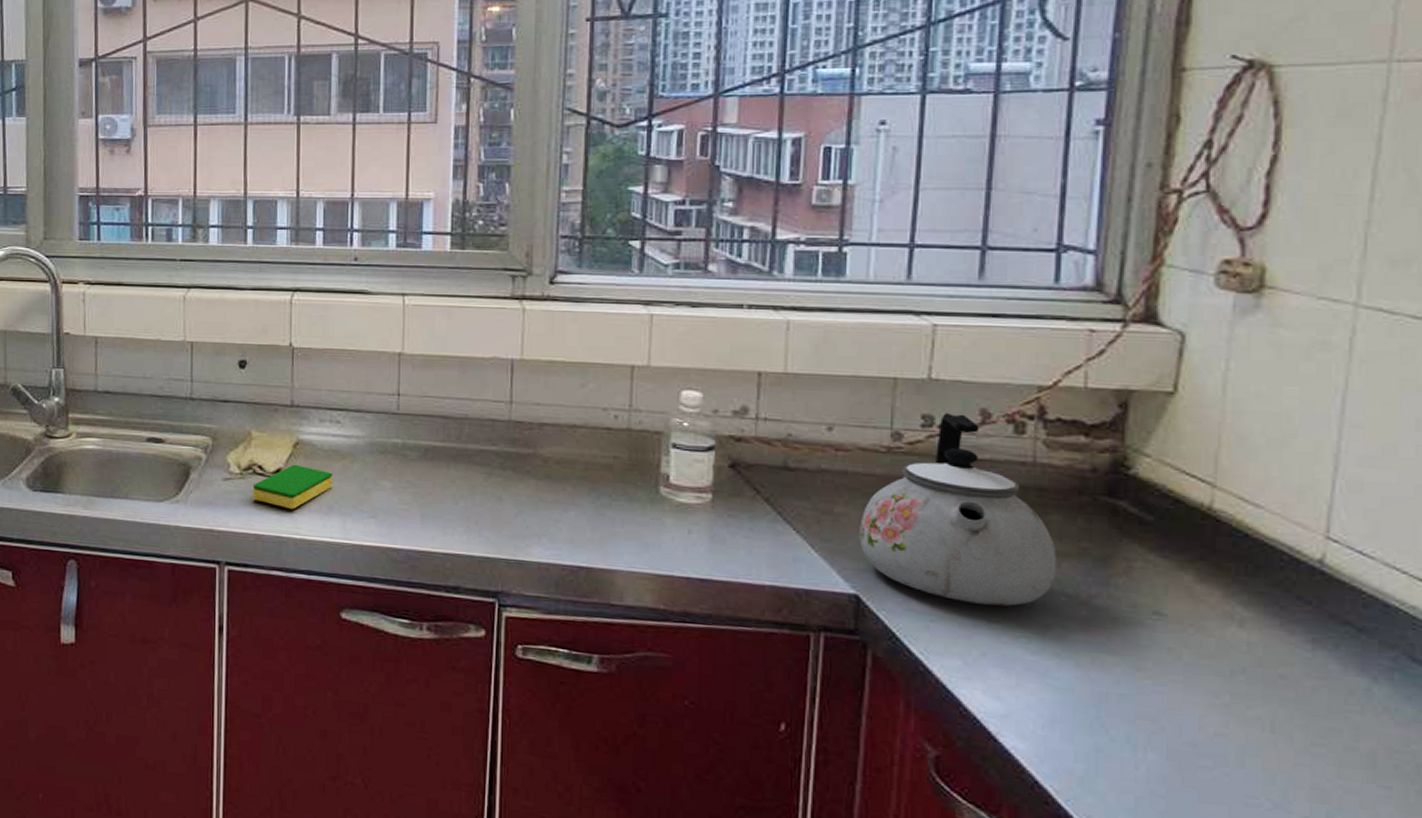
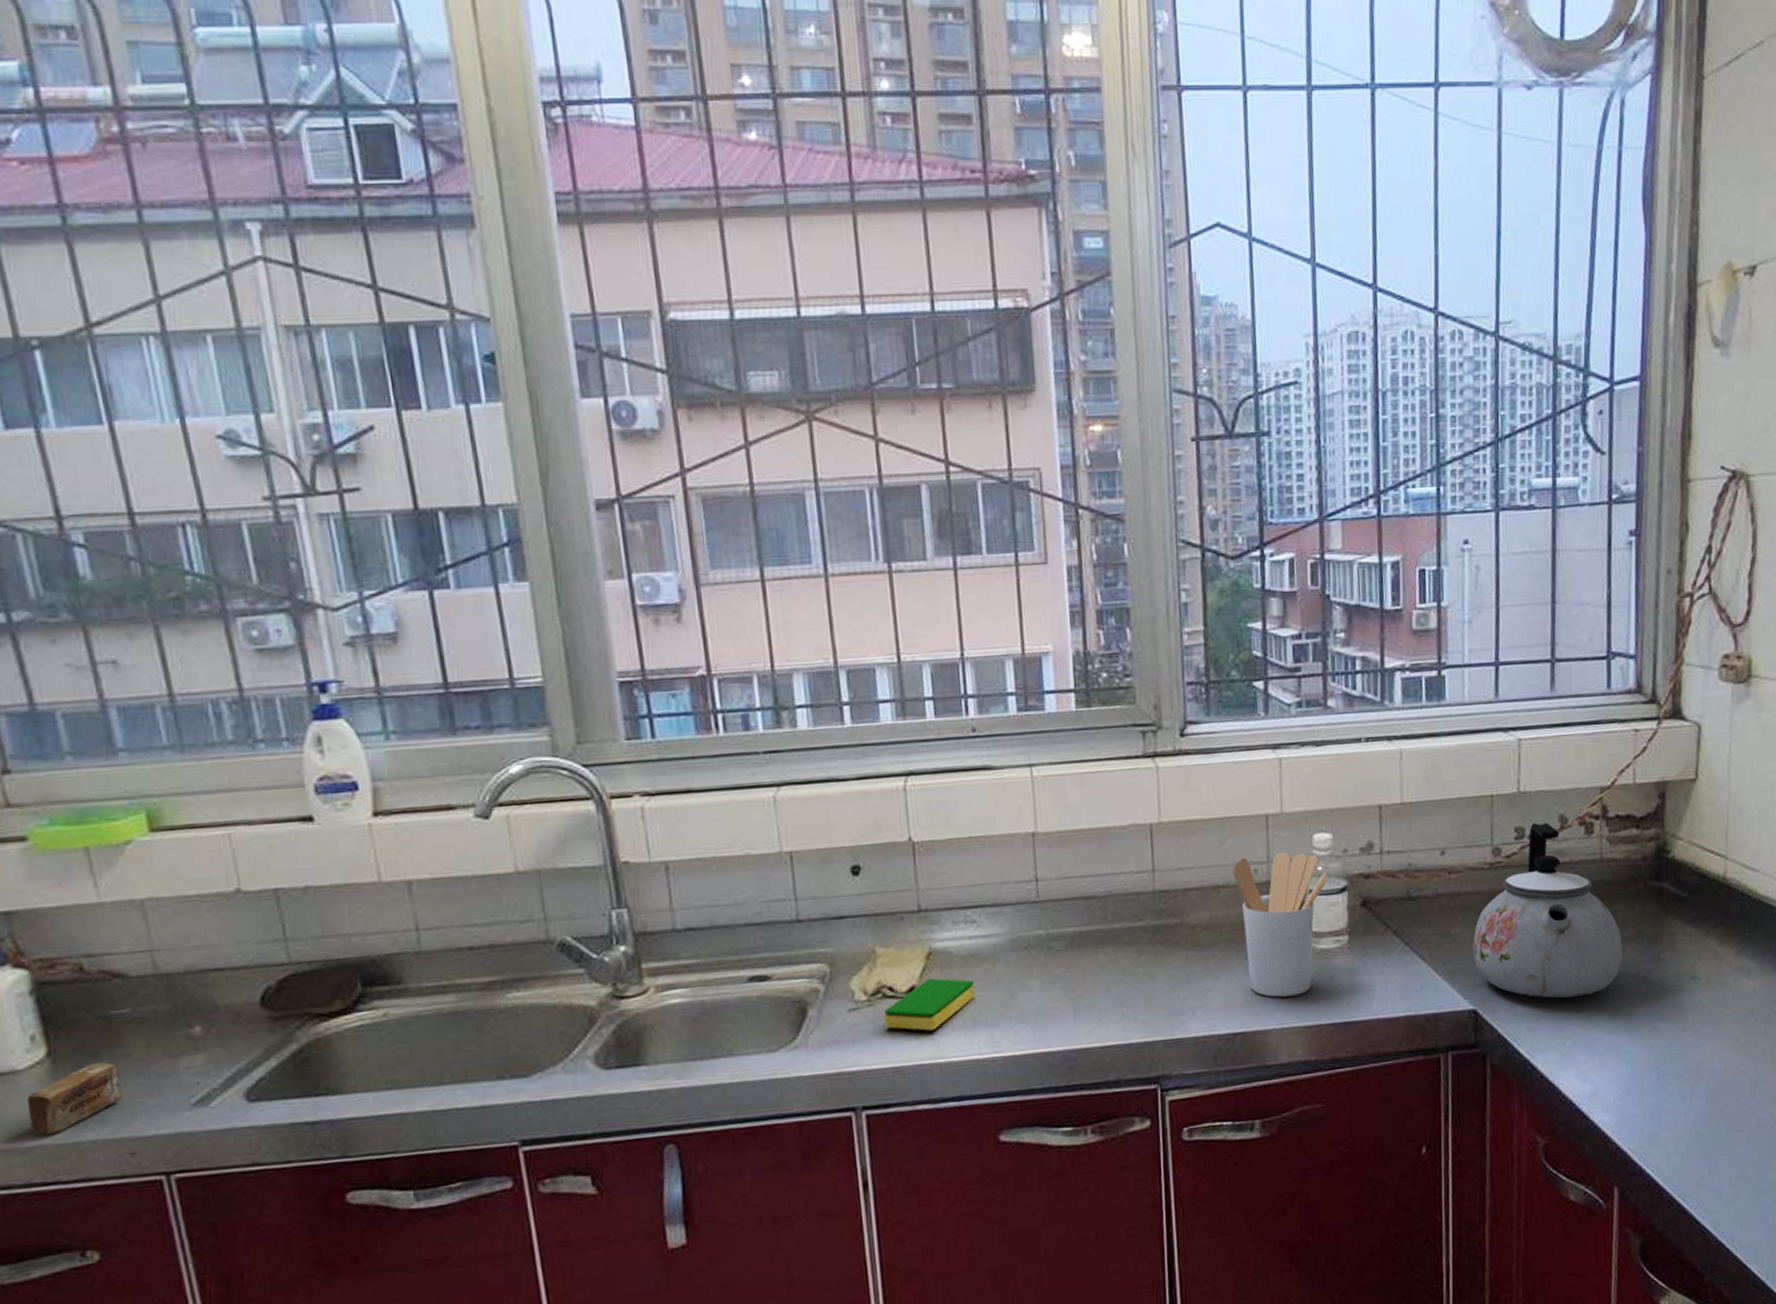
utensil holder: none [592,402,694,543] -> present [1233,851,1328,998]

